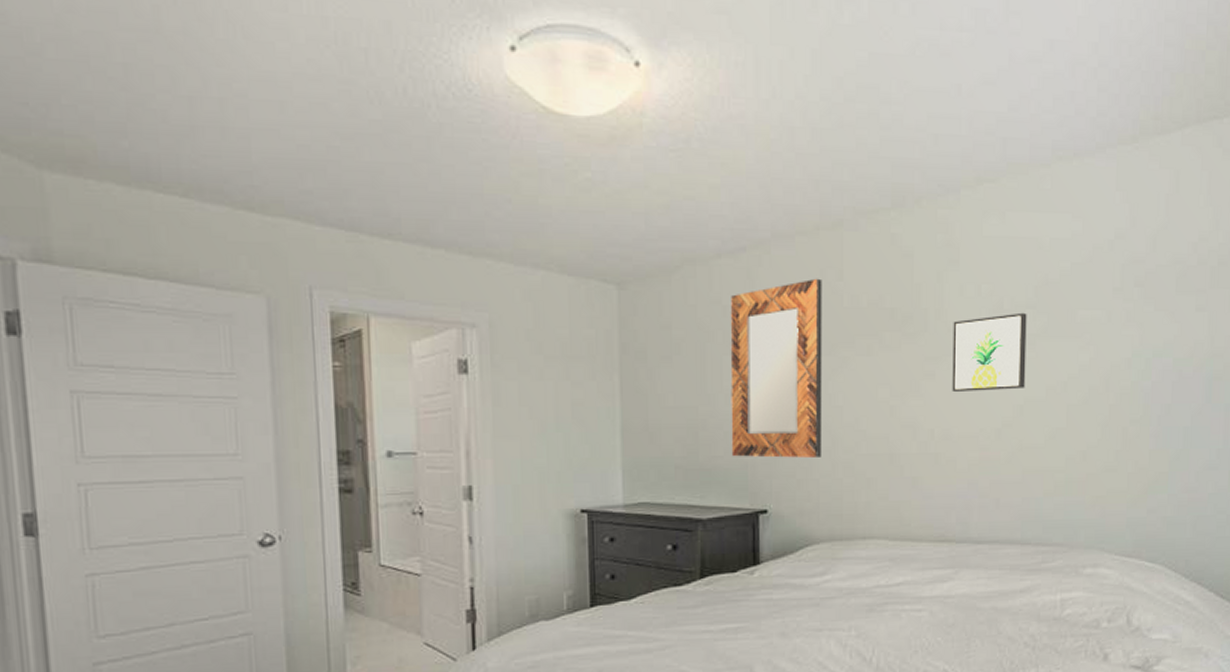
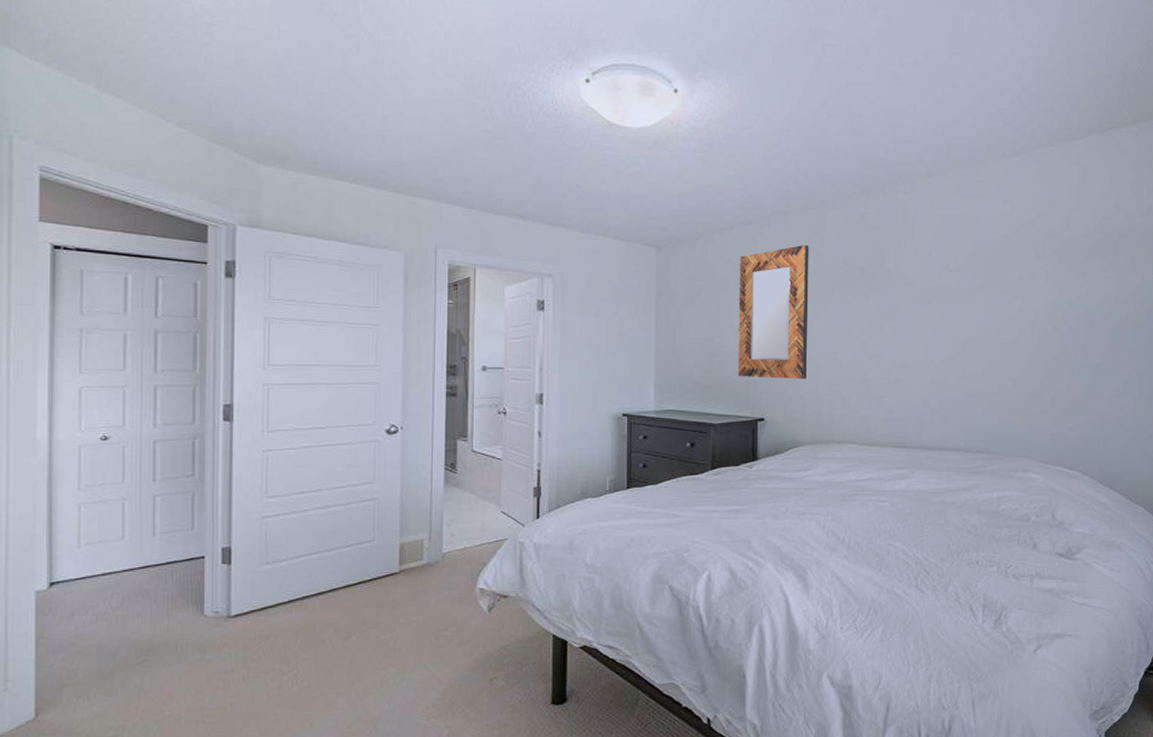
wall art: present [952,312,1027,393] -> none [909,272,968,332]

